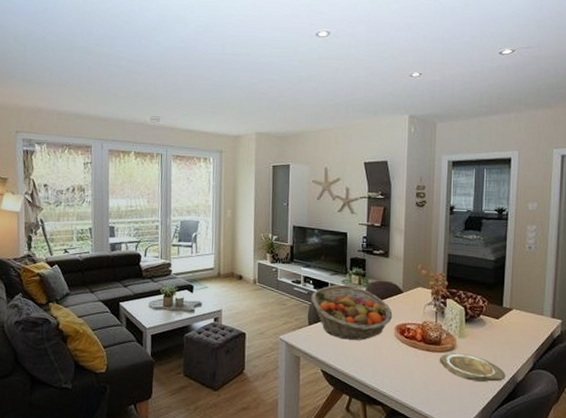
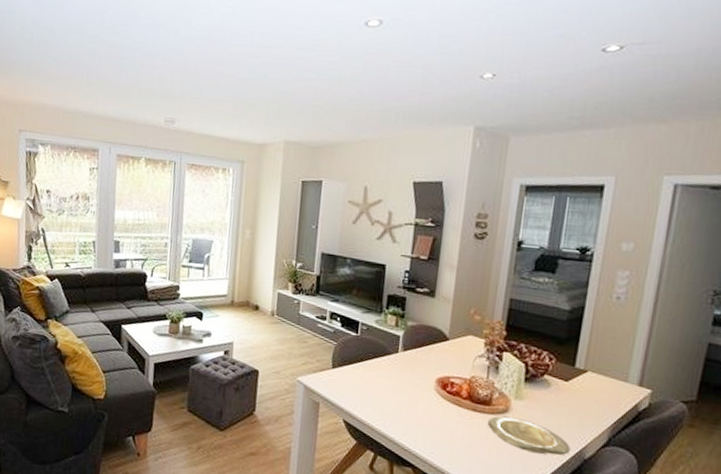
fruit basket: present [311,284,393,340] -> none [337,324,434,391]

